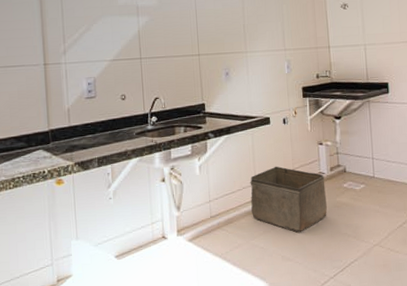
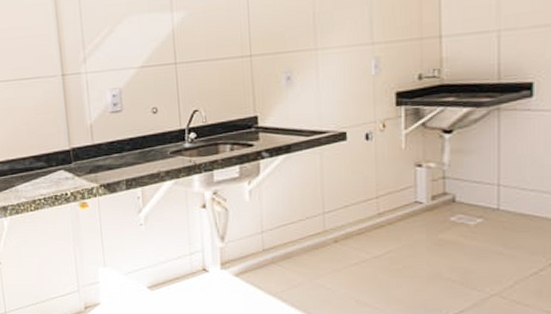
storage bin: present [250,166,327,233] -> none [316,192,423,274]

